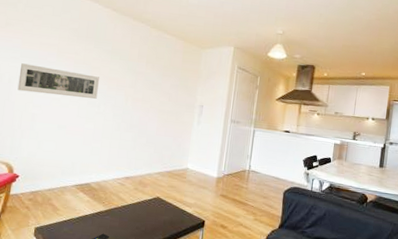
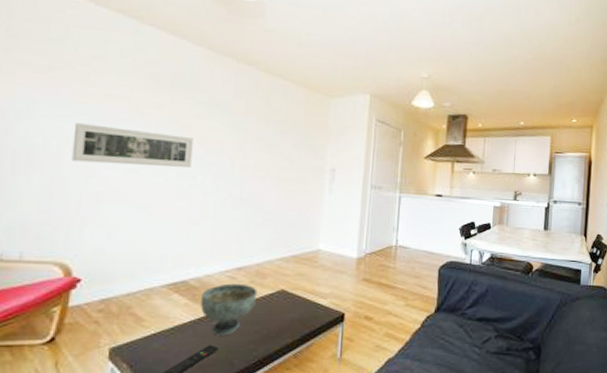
decorative bowl: none [98,188,140,228] -> present [201,283,258,336]

